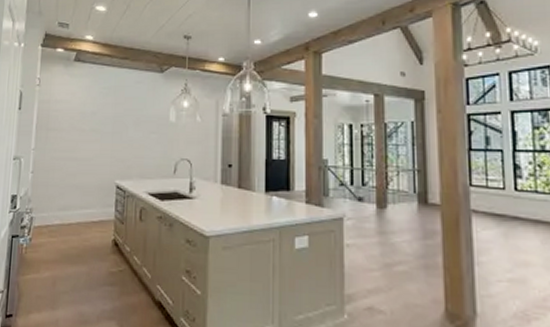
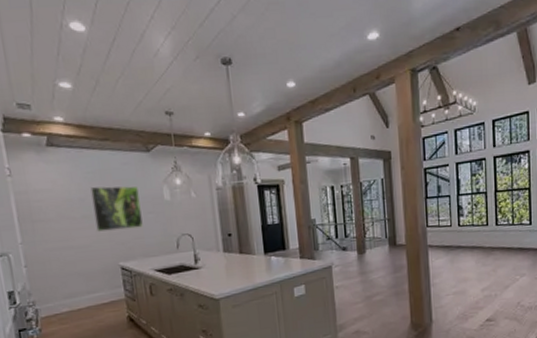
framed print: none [101,103,146,147] -> present [90,186,143,232]

